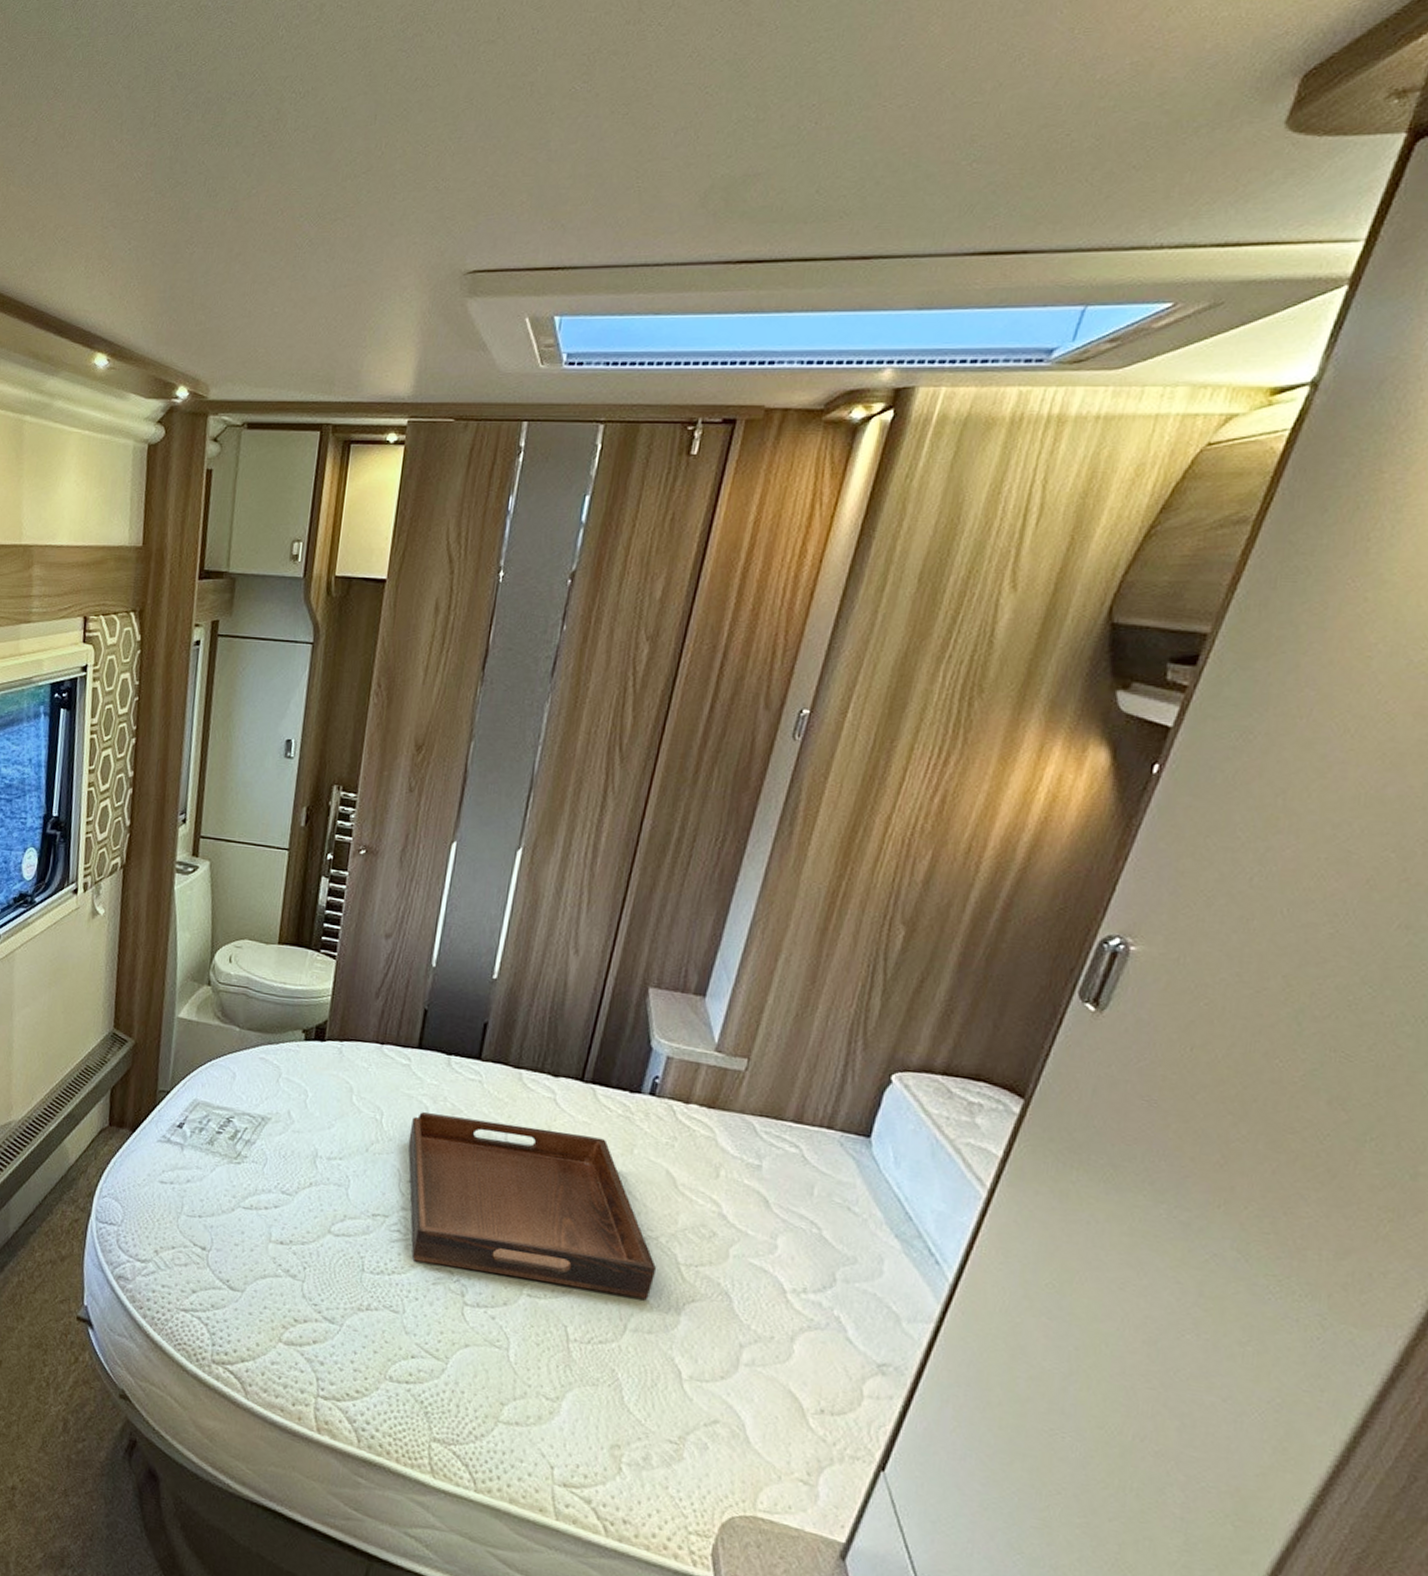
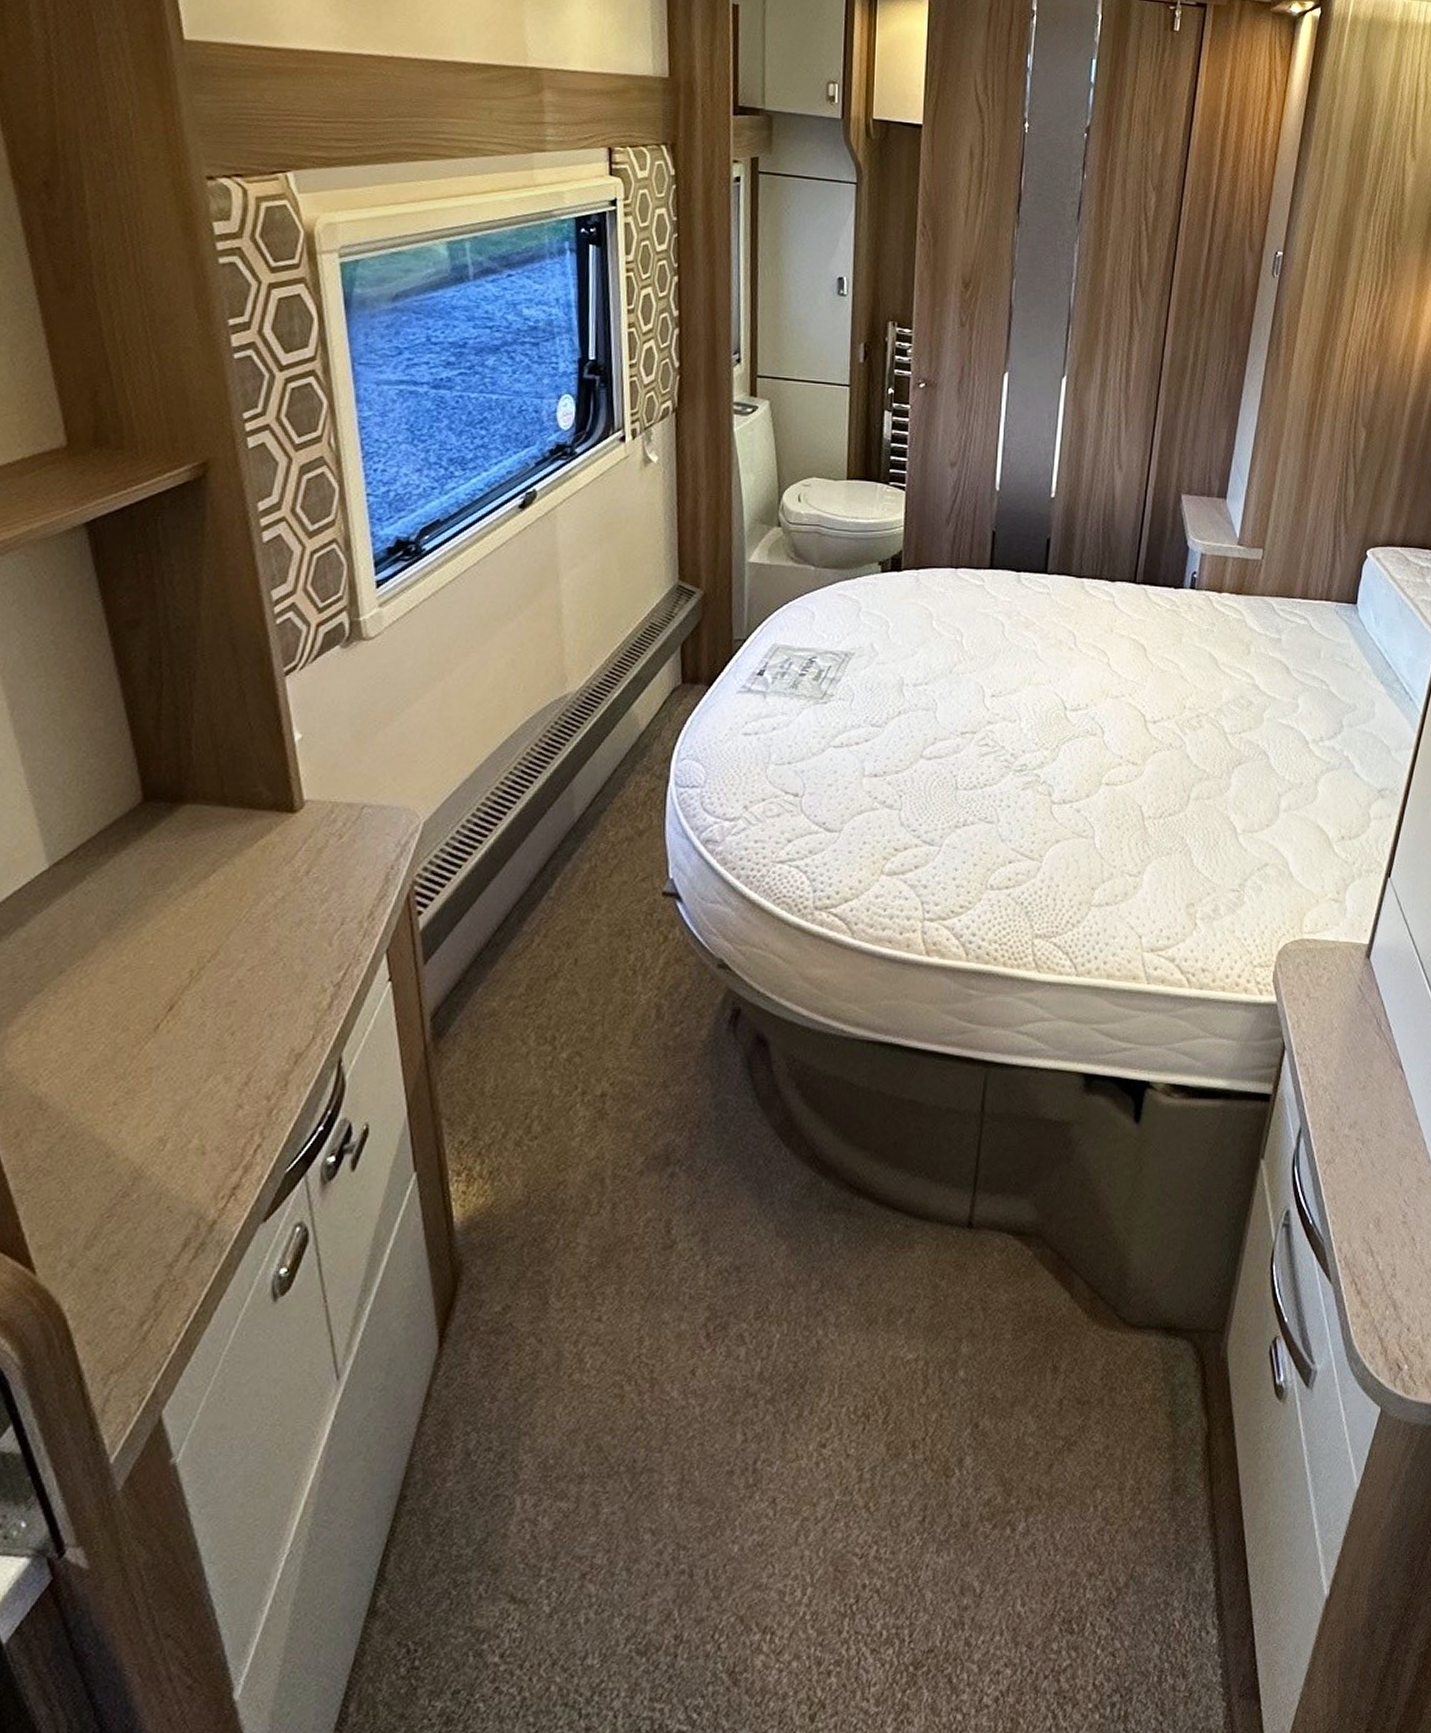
serving tray: present [408,1112,657,1300] -> none [988,629,1209,771]

